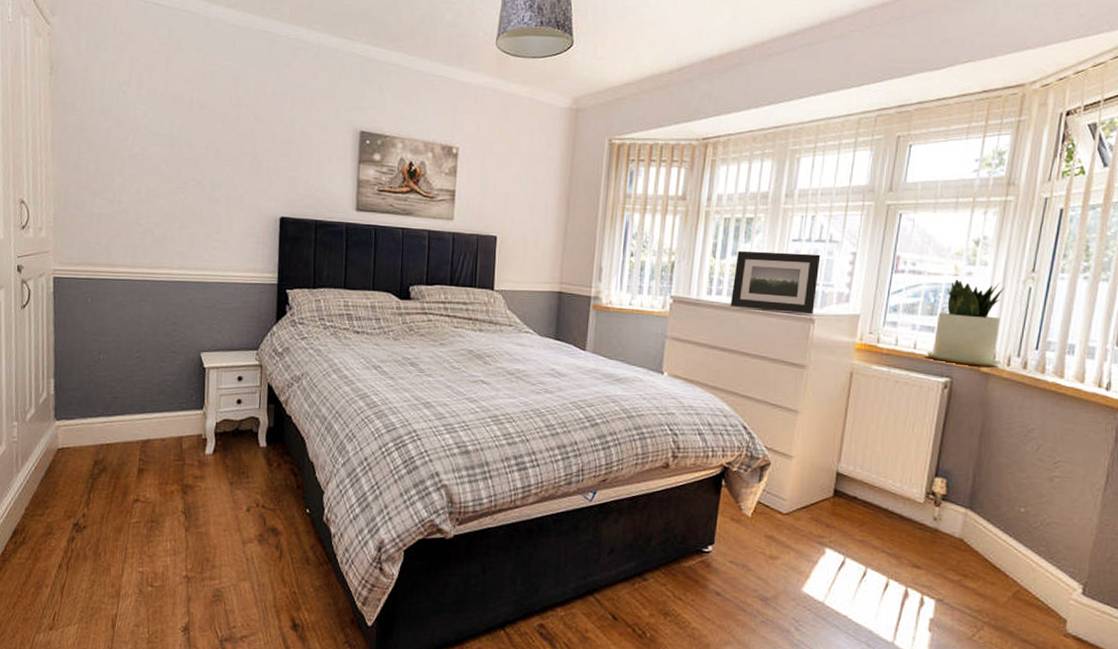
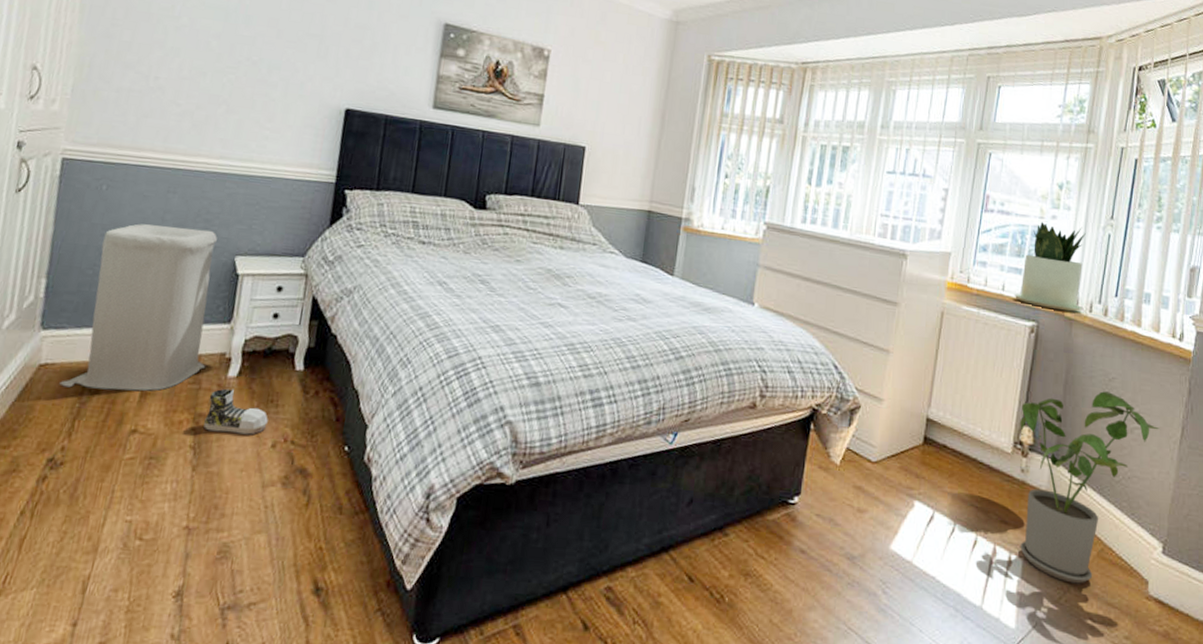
laundry basket: none [75,329,187,468] -> present [59,224,217,391]
shoe: none [191,464,242,502] -> present [203,388,269,435]
picture frame: present [730,250,821,315] -> none [824,179,914,250]
house plant: none [932,442,1082,623] -> present [1020,391,1160,584]

